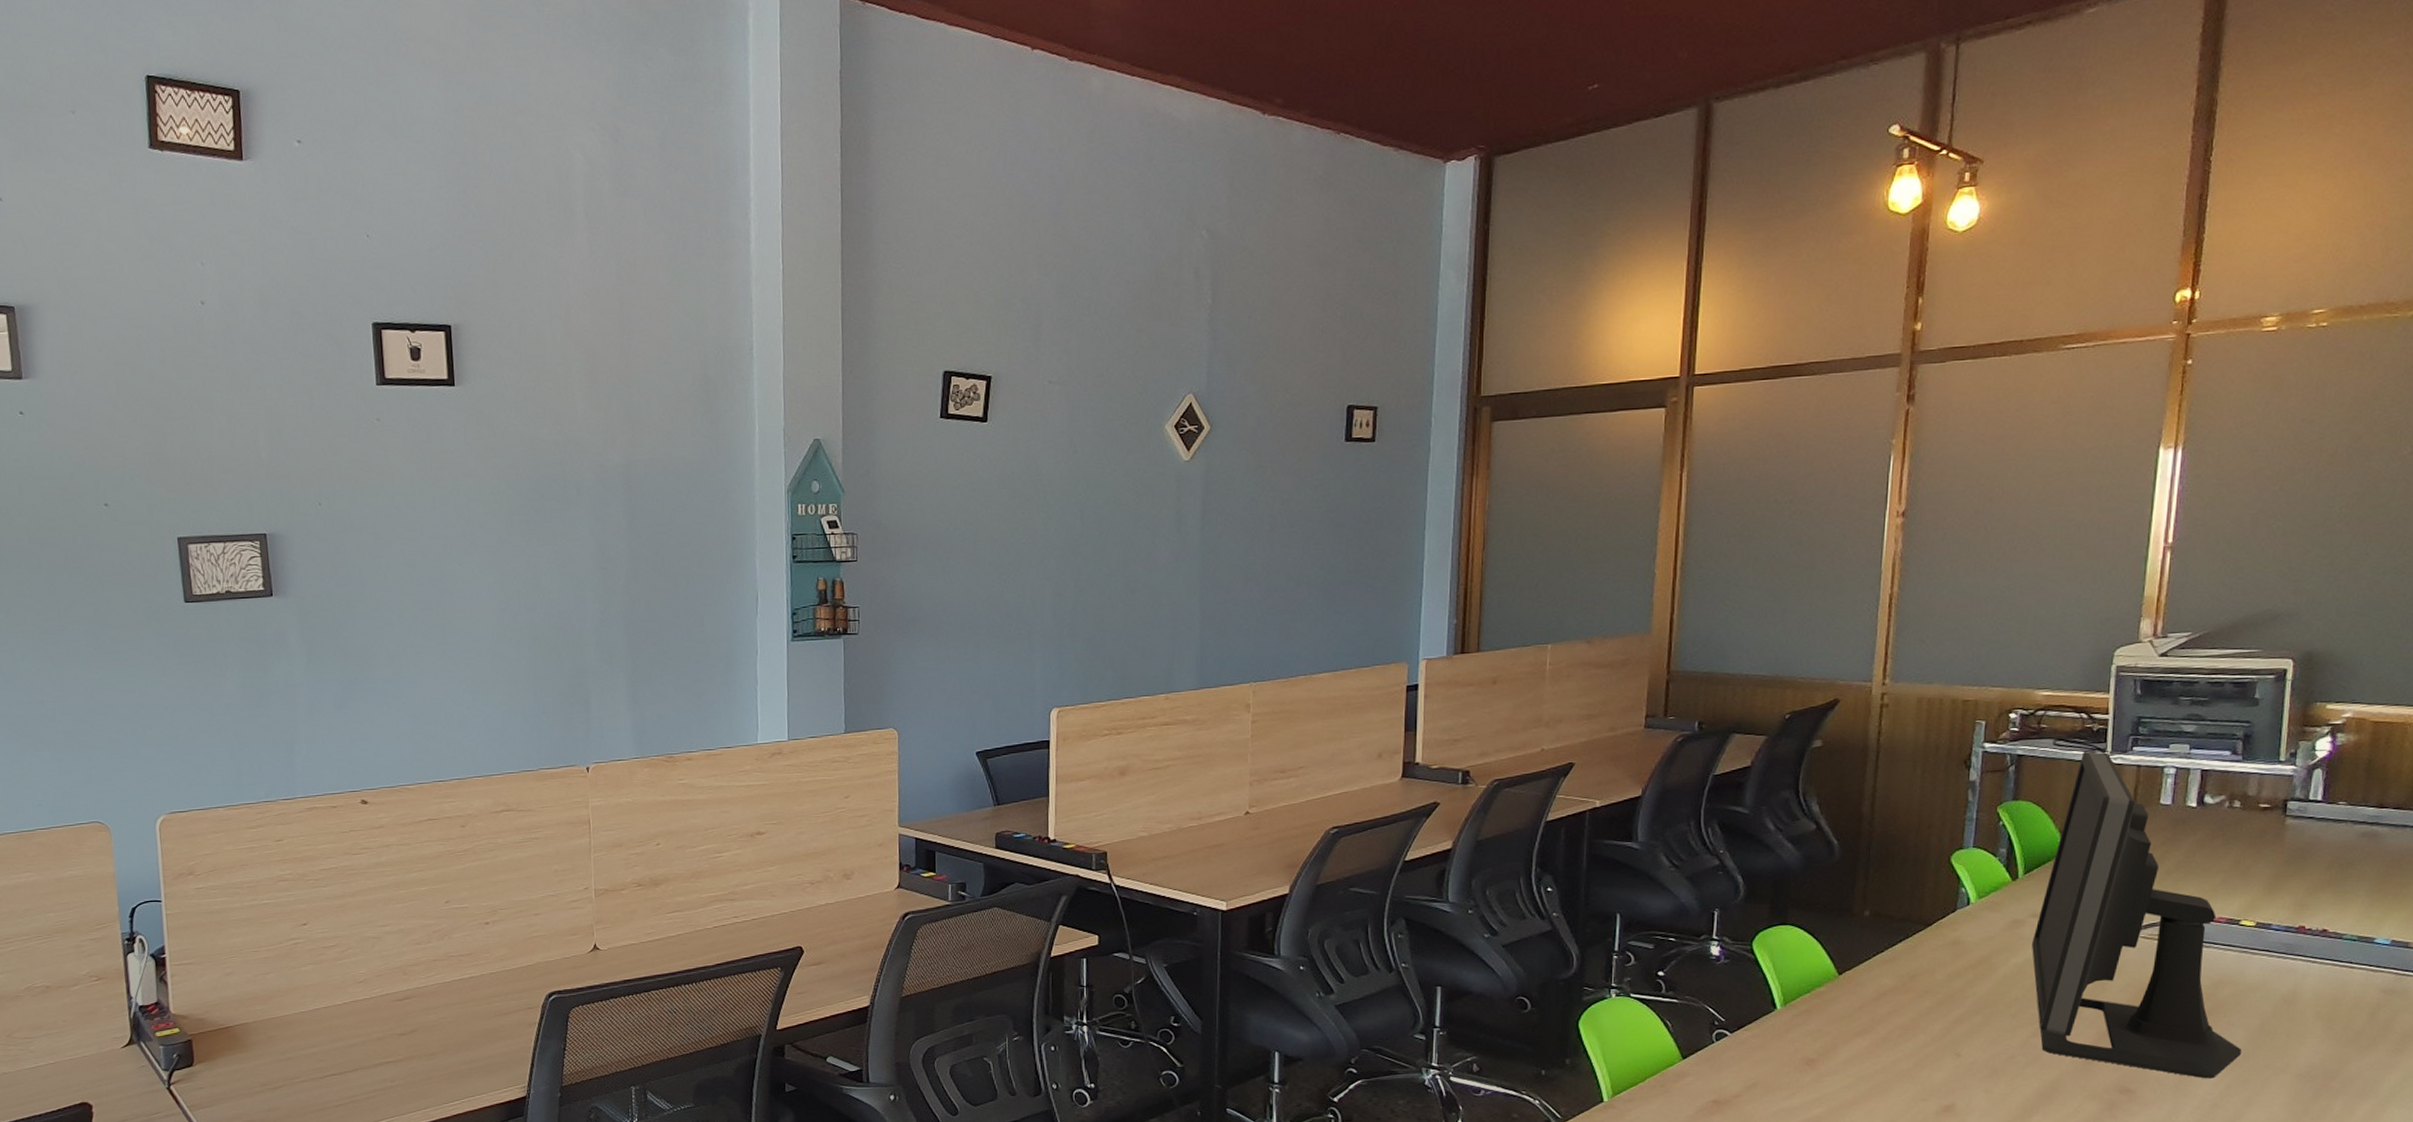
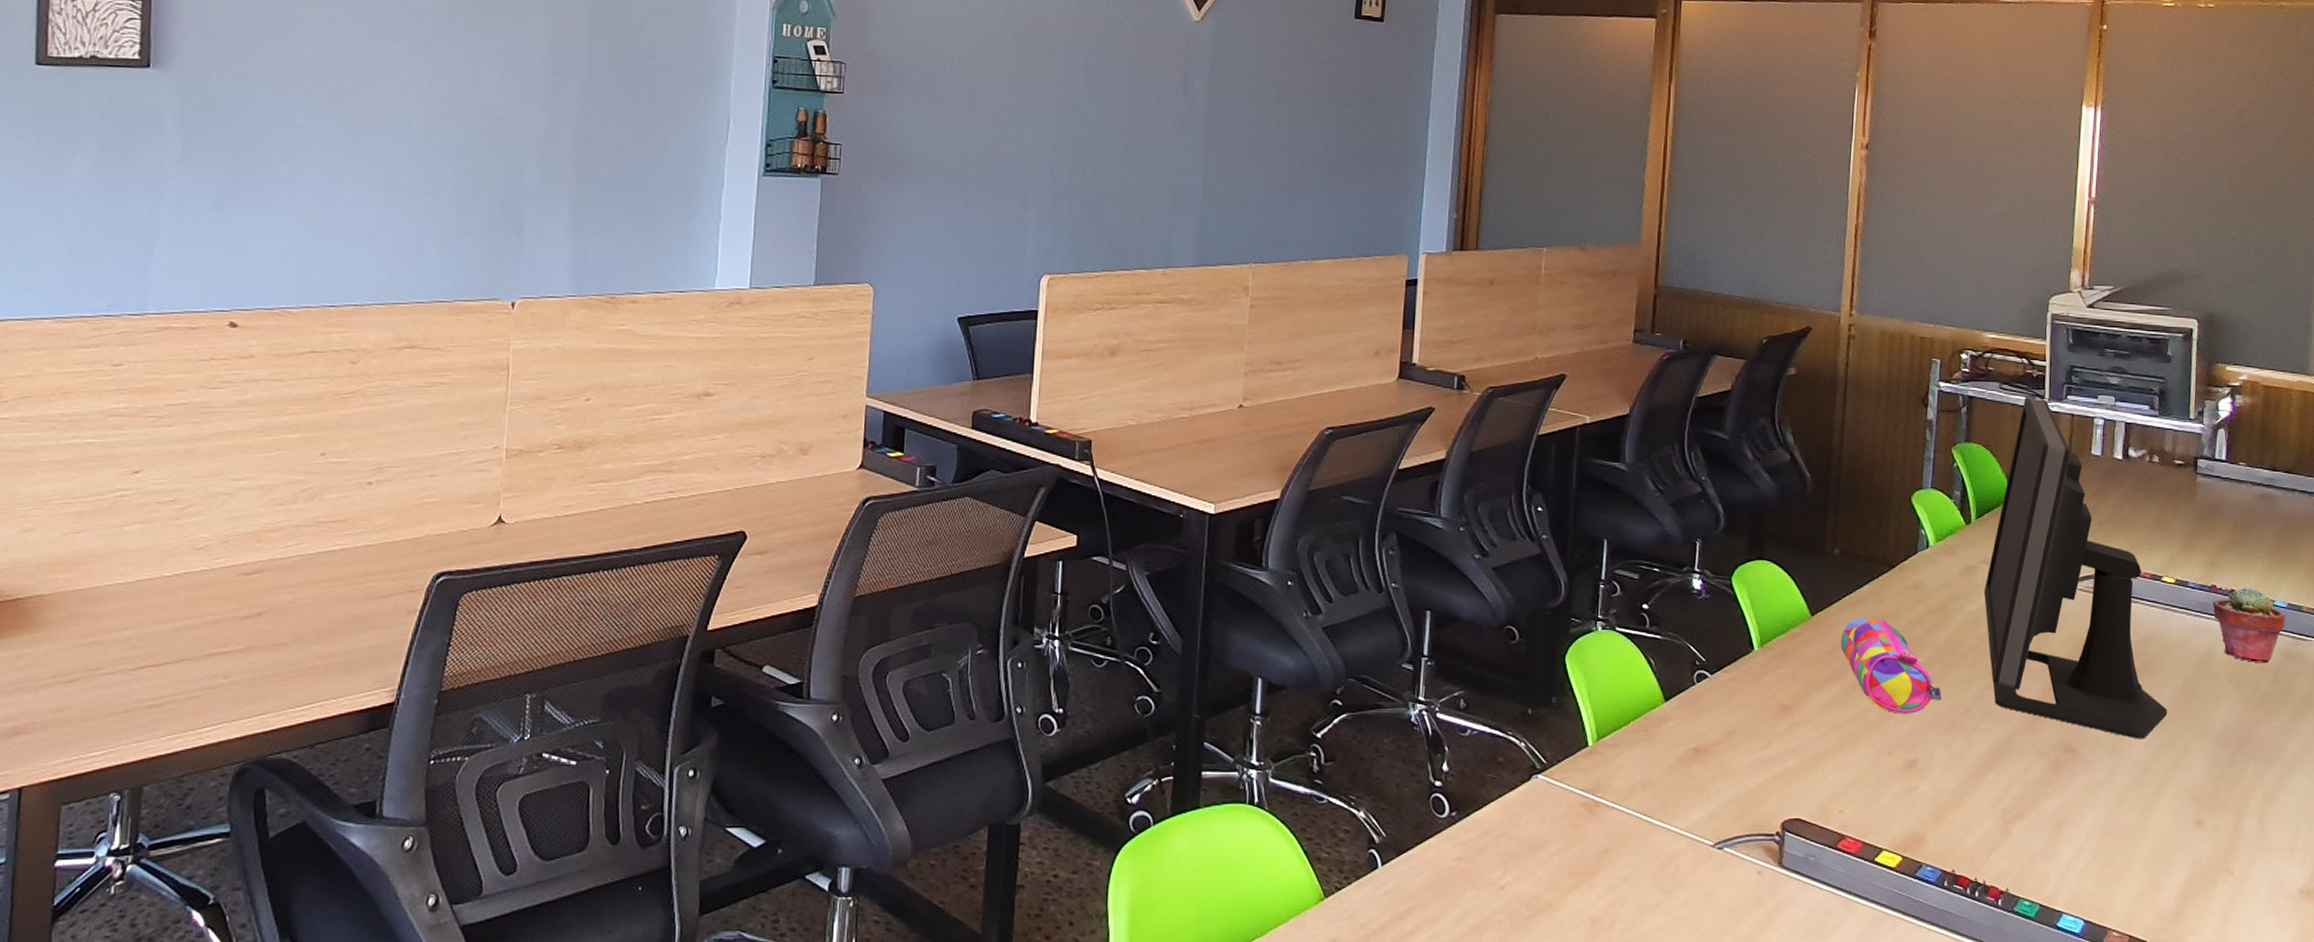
pencil case: none [1871,974,1983,1063] -> present [1841,617,1942,714]
potted succulent: none [2300,926,2388,1001] -> present [2213,587,2285,663]

